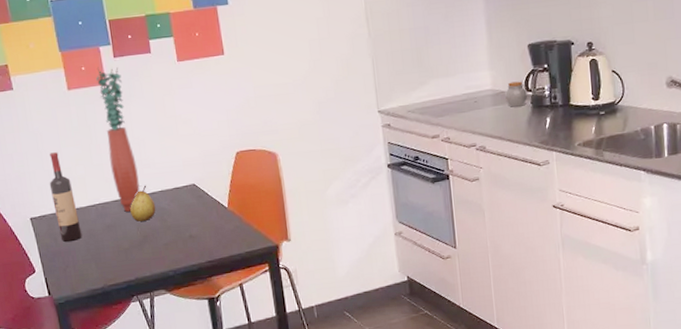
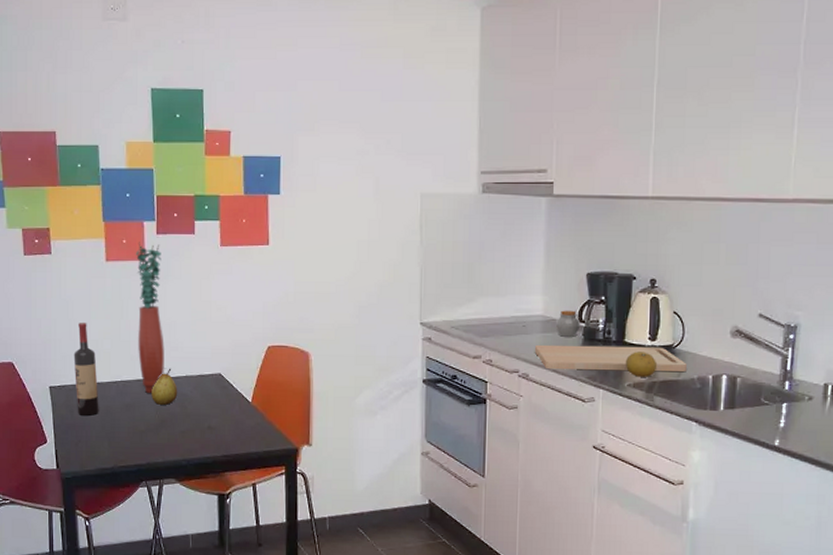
cutting board: none [487,105,630,140] -> present [534,344,687,373]
fruit: none [573,111,603,136] -> present [625,351,658,377]

